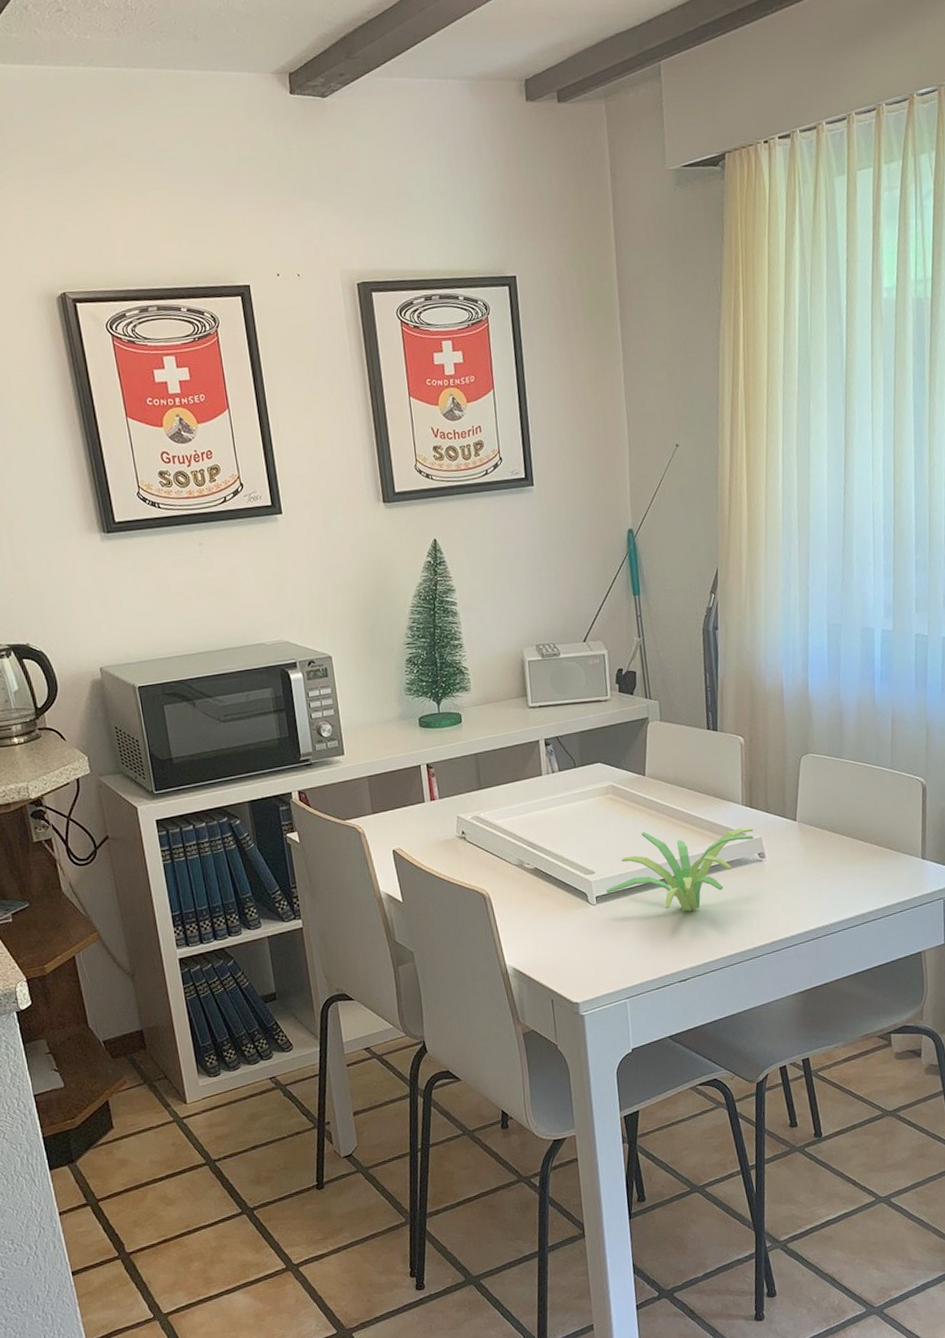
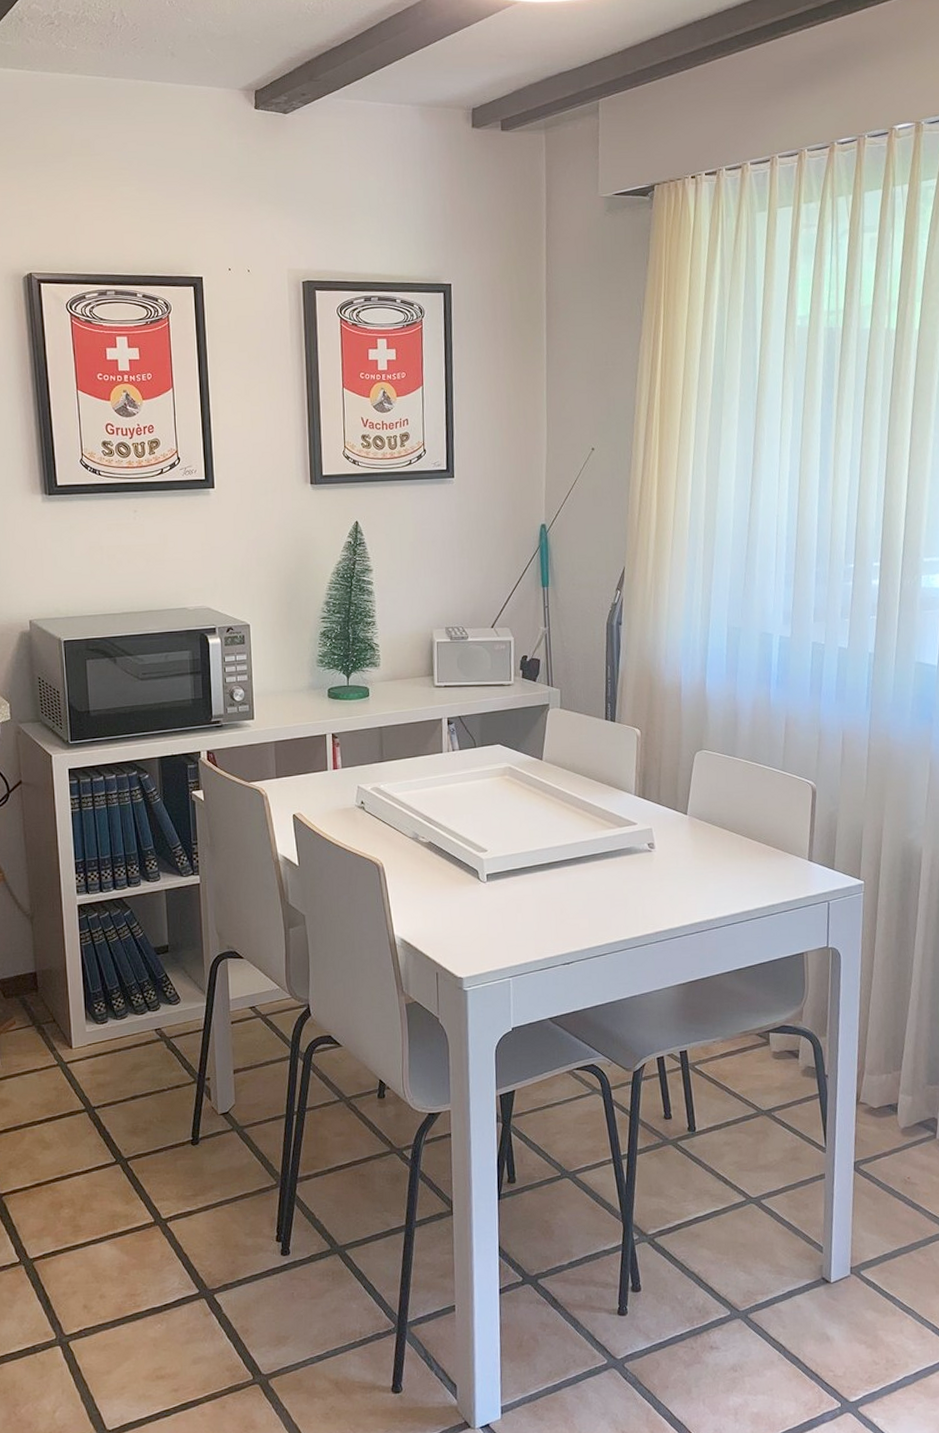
plant: present [605,827,754,911] -> none [496,814,645,895]

